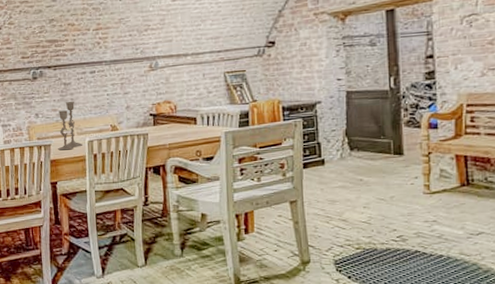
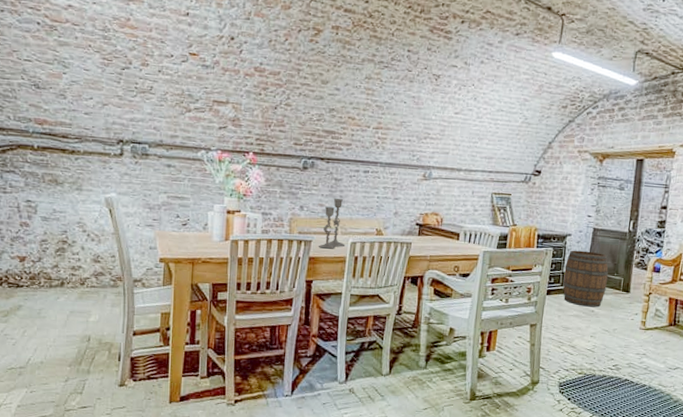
wooden barrel: none [319,116,374,176] -> present [563,250,609,307]

